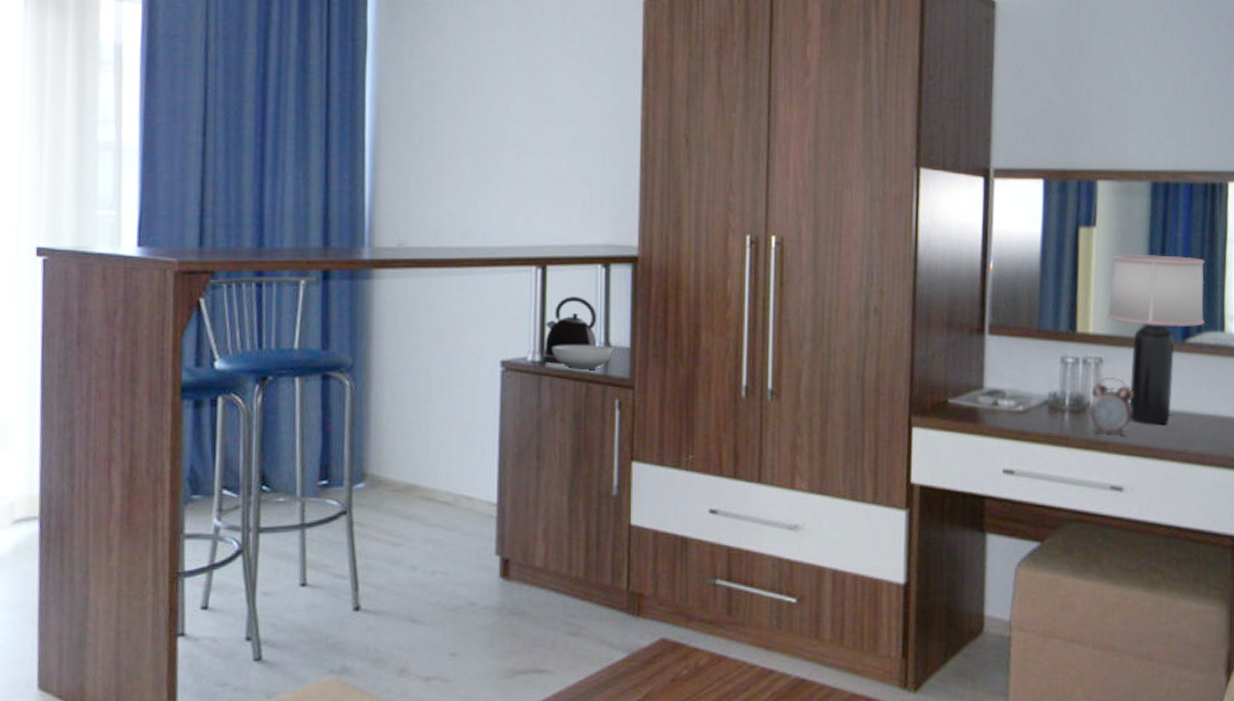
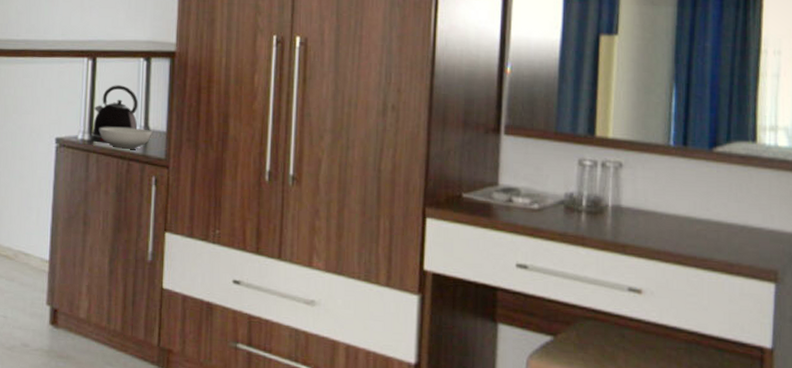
alarm clock: present [1090,378,1134,435] -> none [608,182,655,239]
table lamp: present [1107,255,1205,425] -> none [628,63,736,231]

